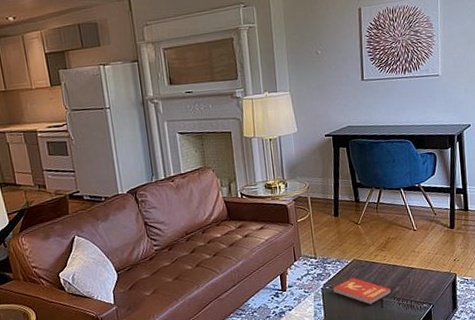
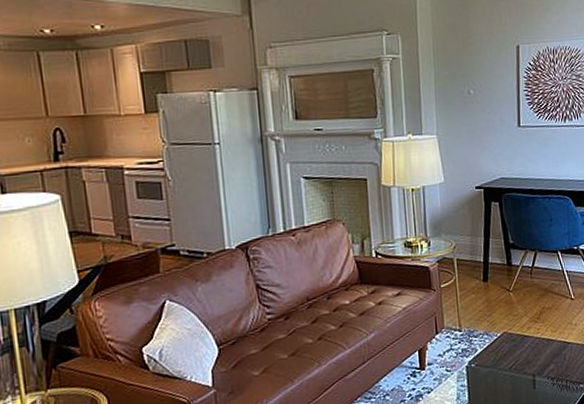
book: present [332,277,392,305] -> none [479,353,546,385]

